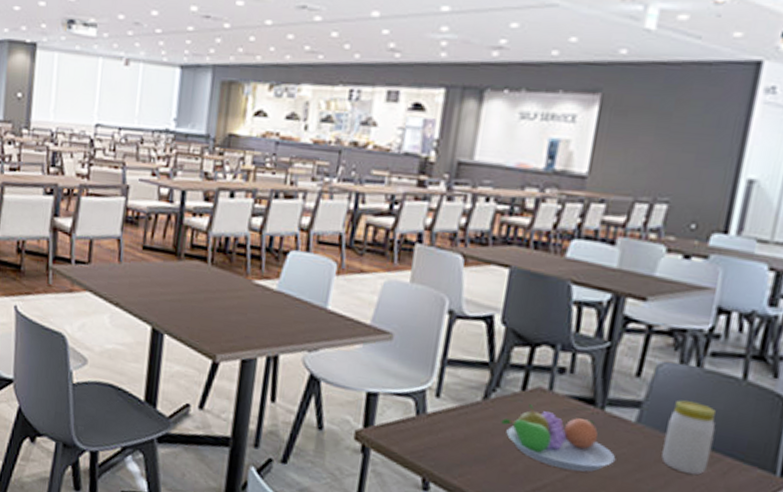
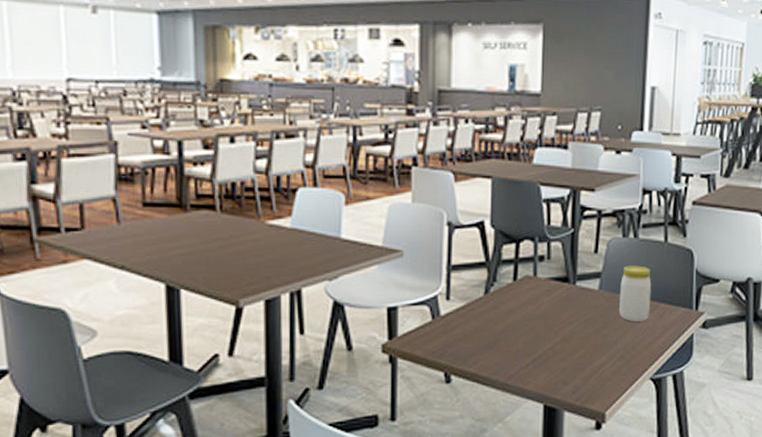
fruit bowl: present [501,404,616,472] -> none [501,291,588,339]

